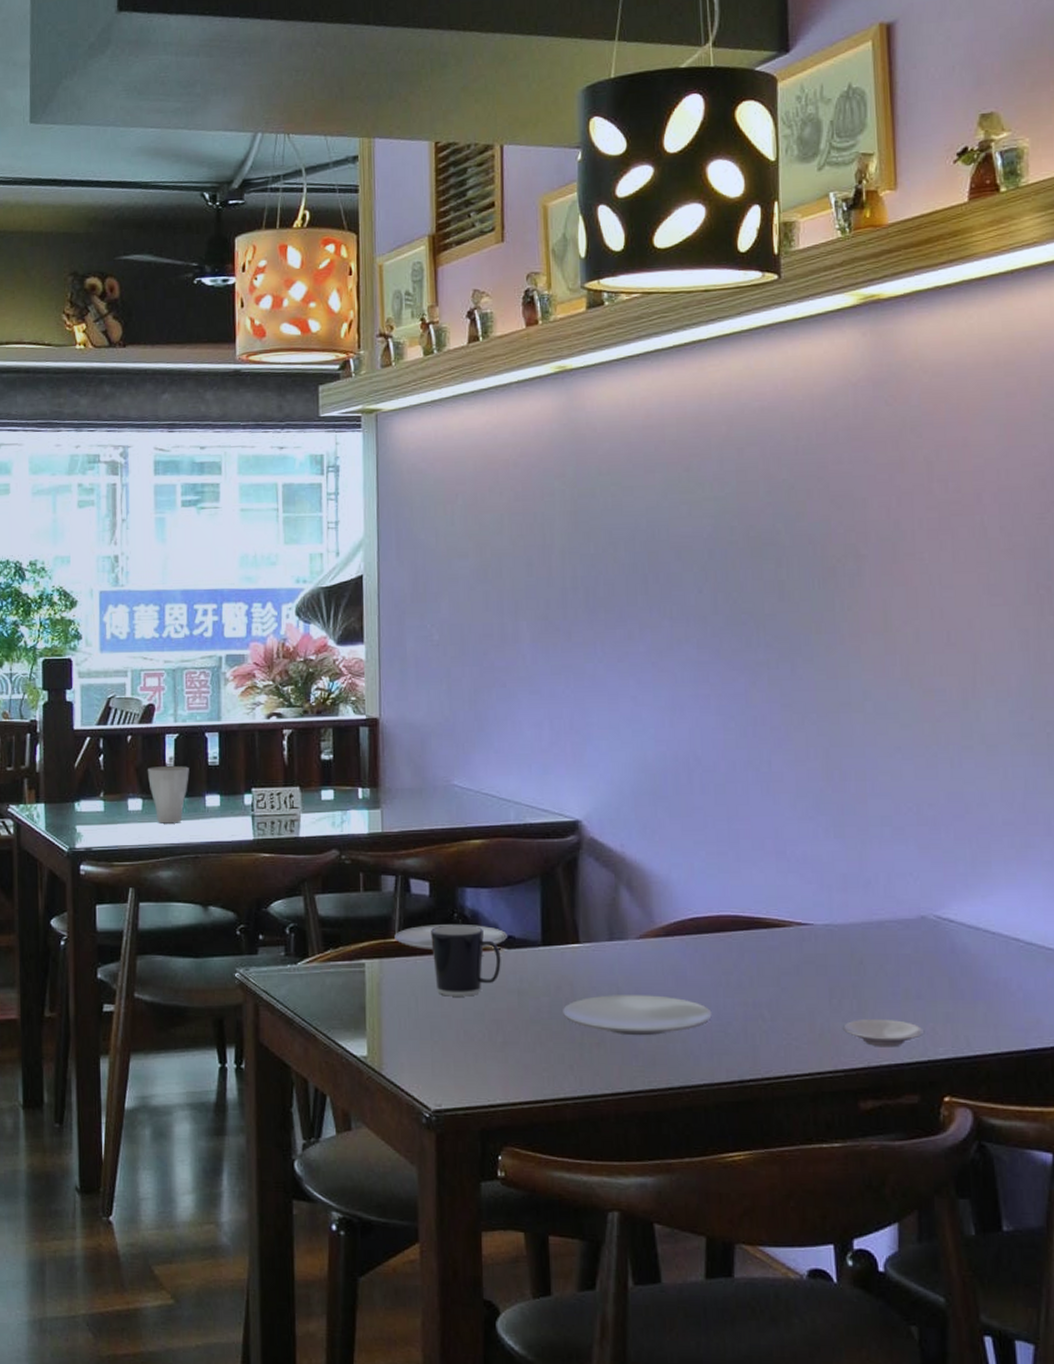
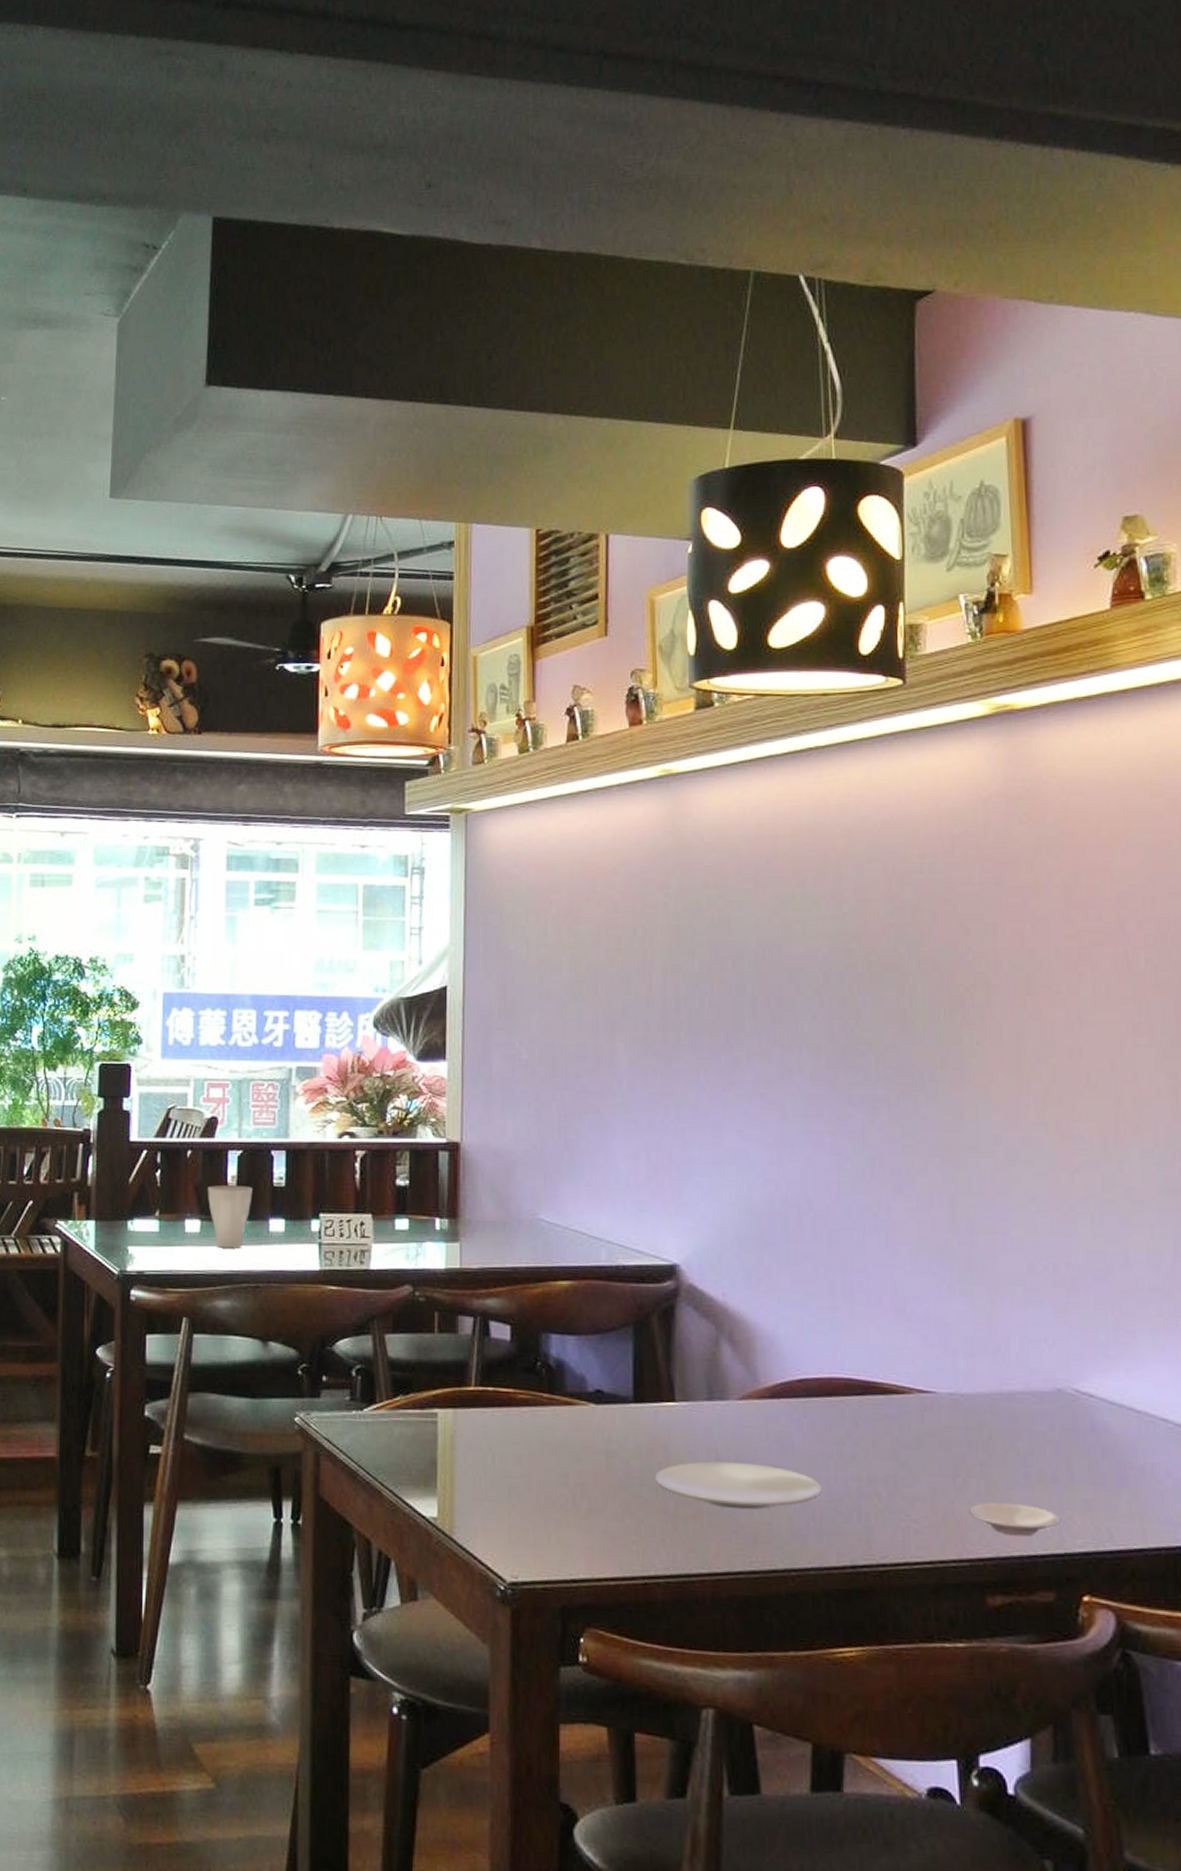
plate: present [394,925,508,951] -> none [471,1373,597,1403]
mug: present [431,925,501,997] -> none [511,1374,588,1456]

